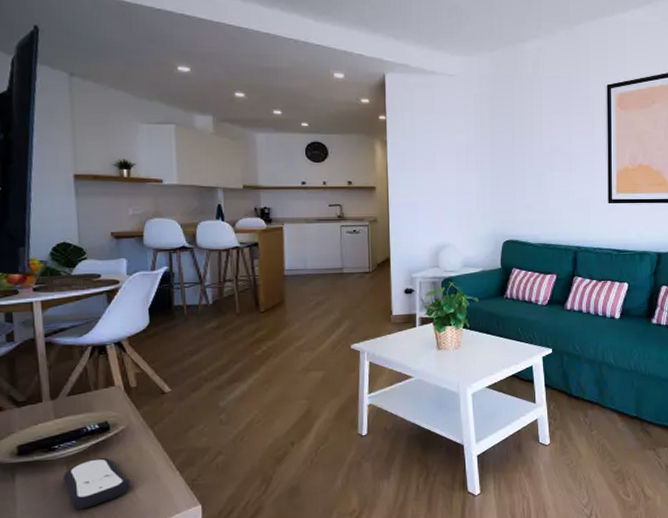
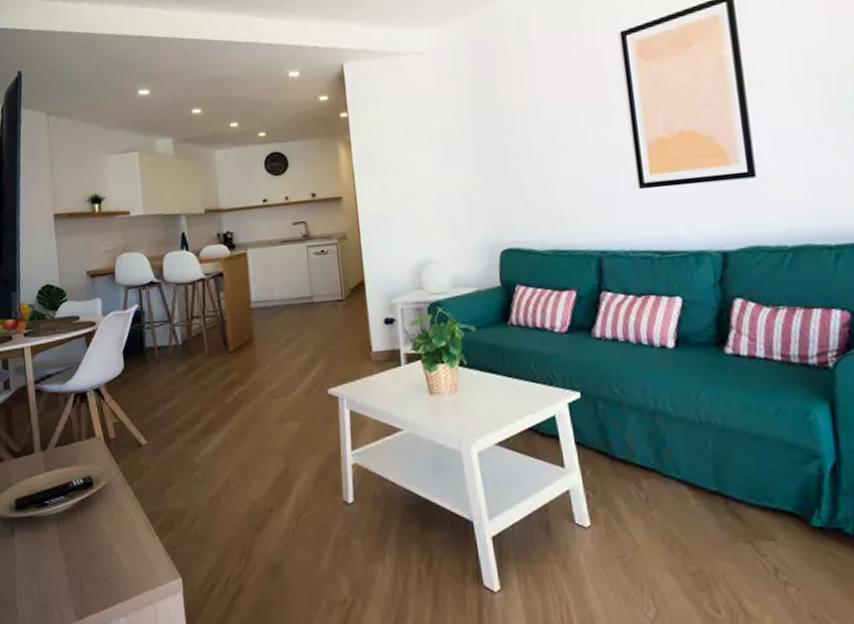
remote control: present [62,457,131,509] -> none [53,516,114,573]

